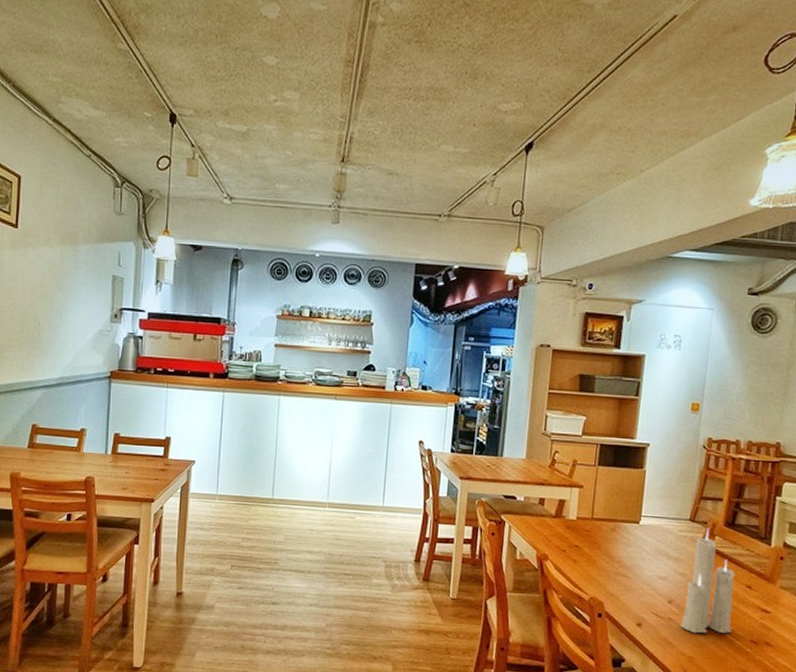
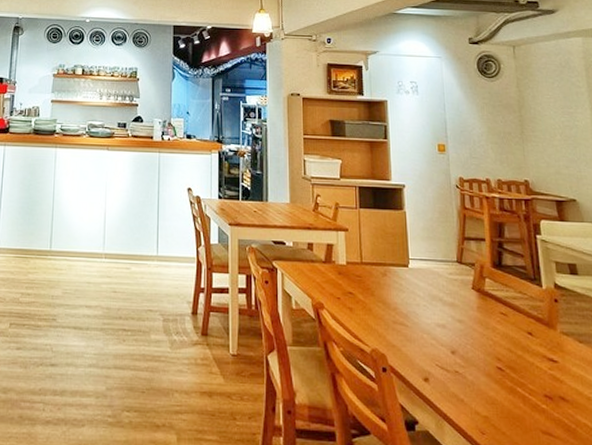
candle: present [680,527,735,634] -> none [467,269,523,389]

